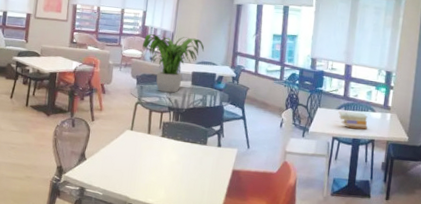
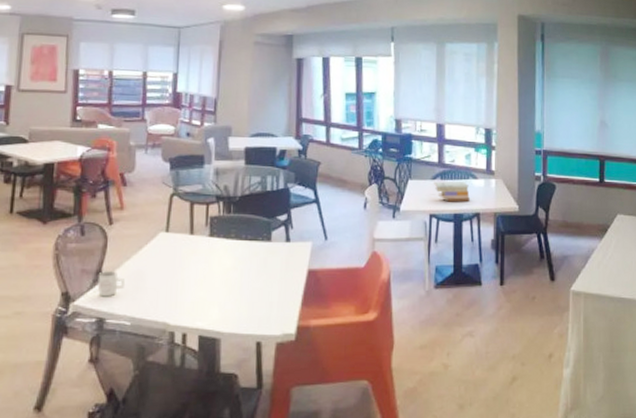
mug: none [81,154,101,173] -> present [97,271,126,297]
potted plant: present [142,34,205,93] -> none [175,102,259,177]

